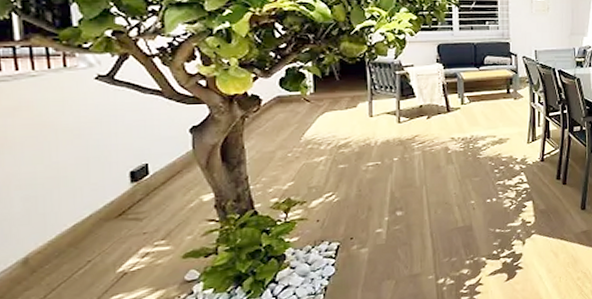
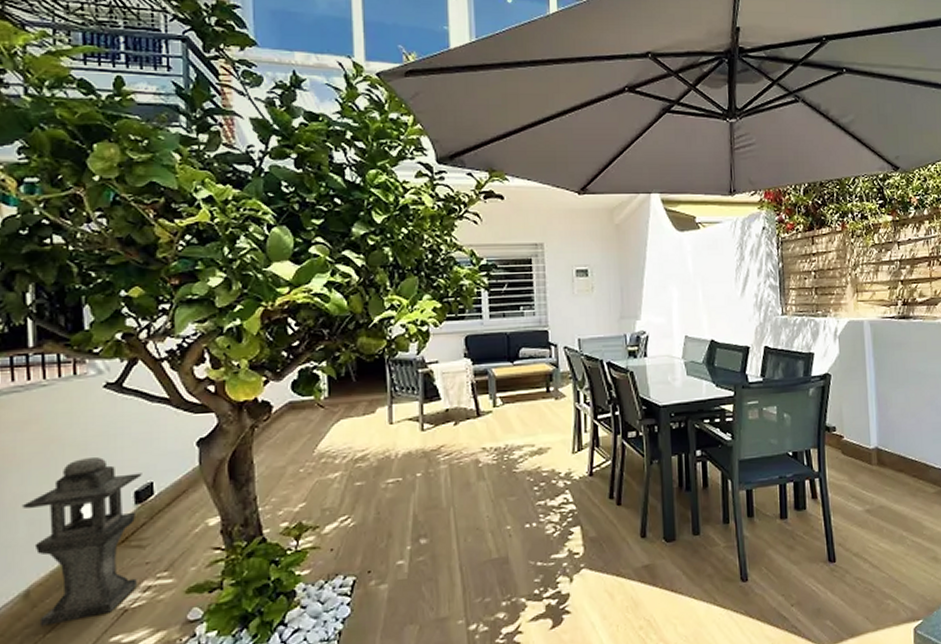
lantern: none [16,141,137,289] -> present [21,457,142,626]

